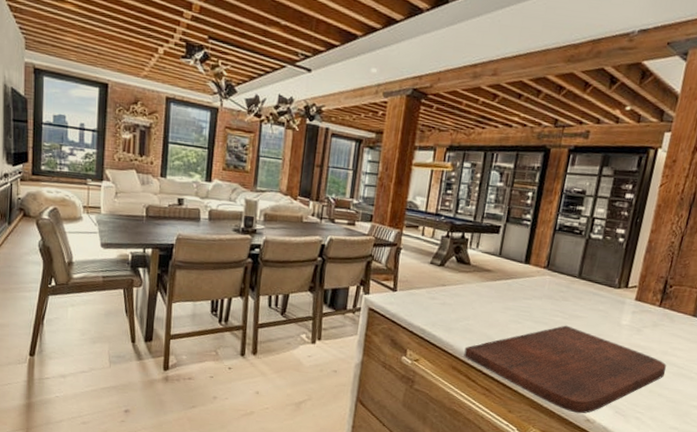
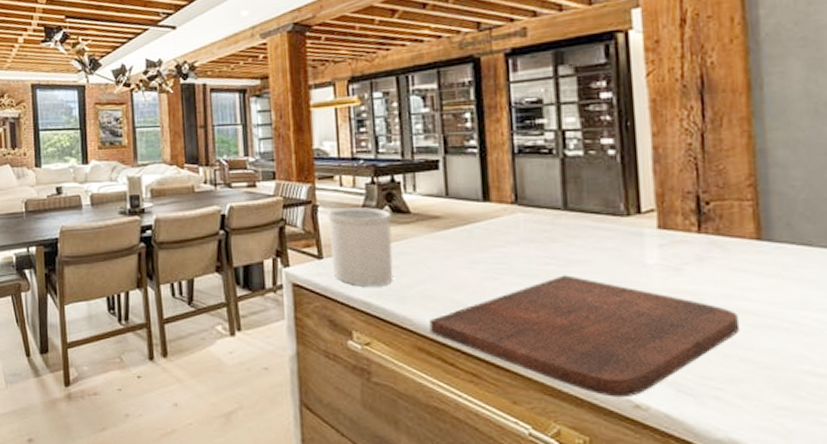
utensil holder: none [402,252,456,318] -> present [328,207,393,287]

